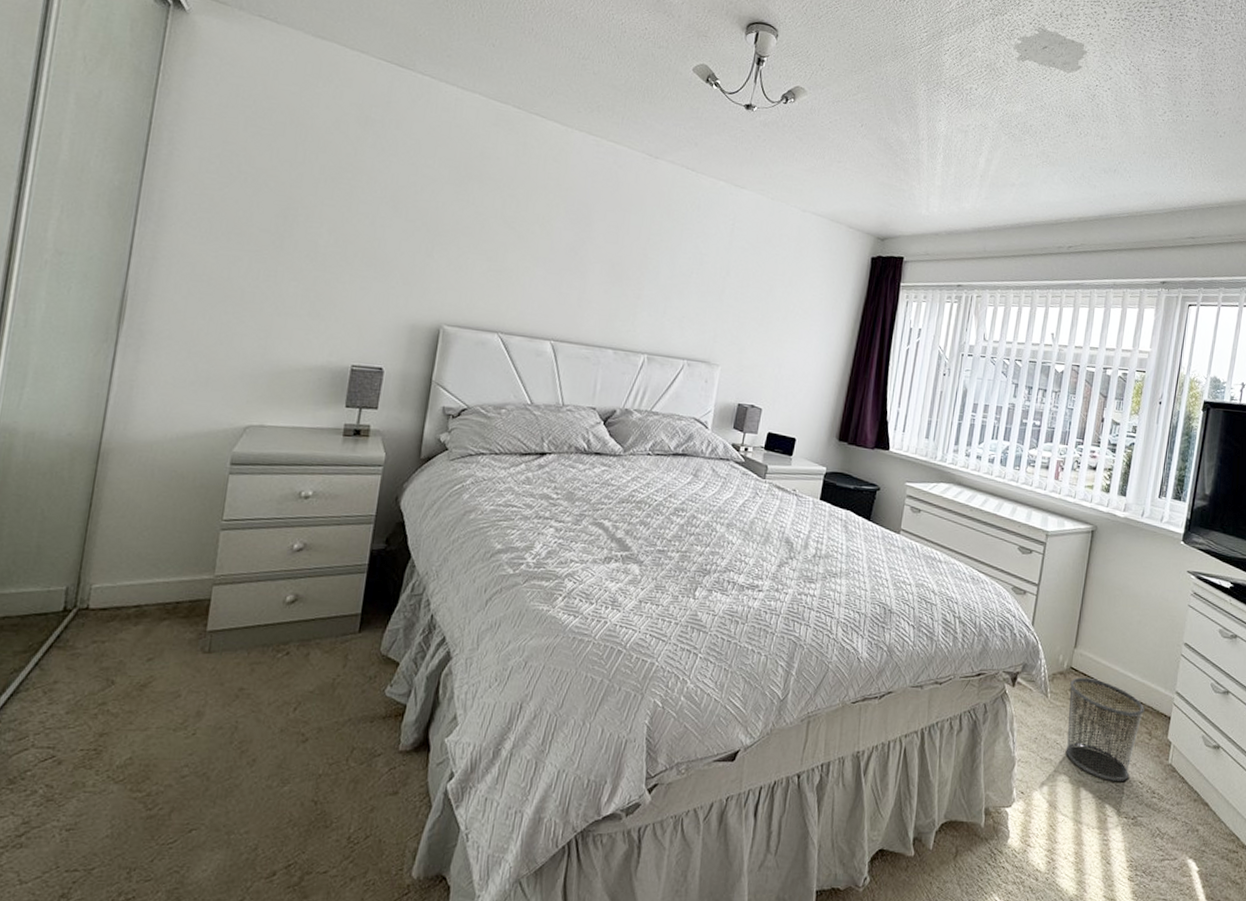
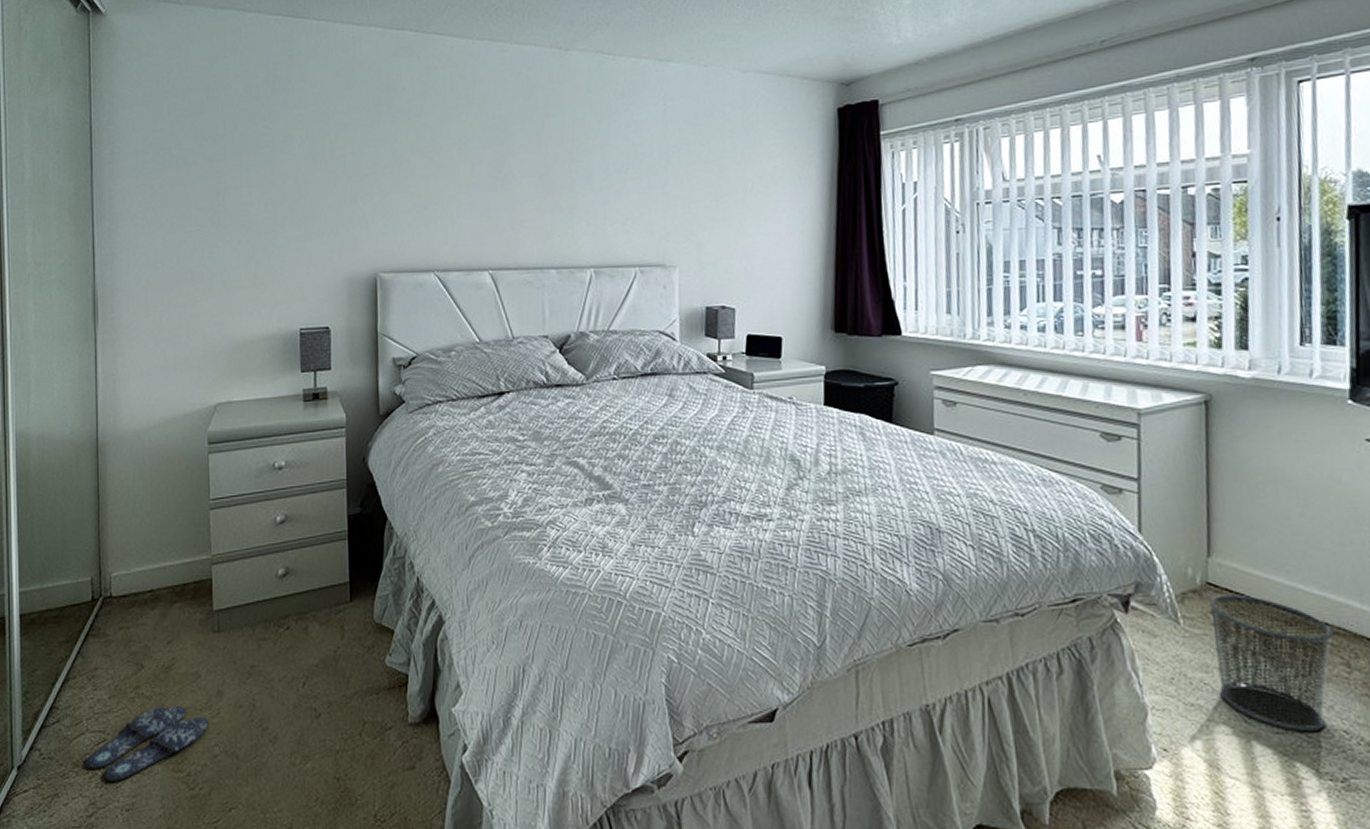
slippers: none [24,724,182,800] -> present [85,707,209,782]

